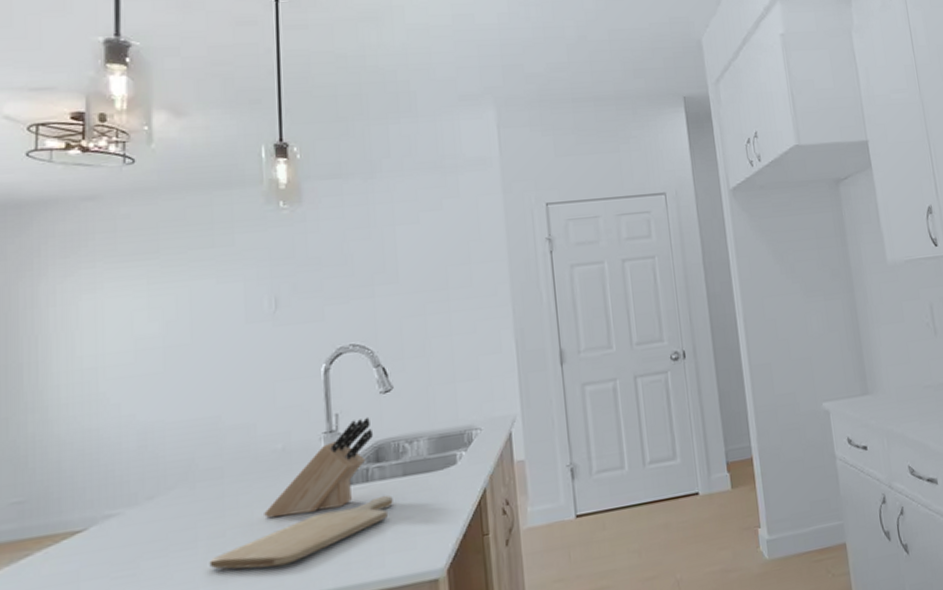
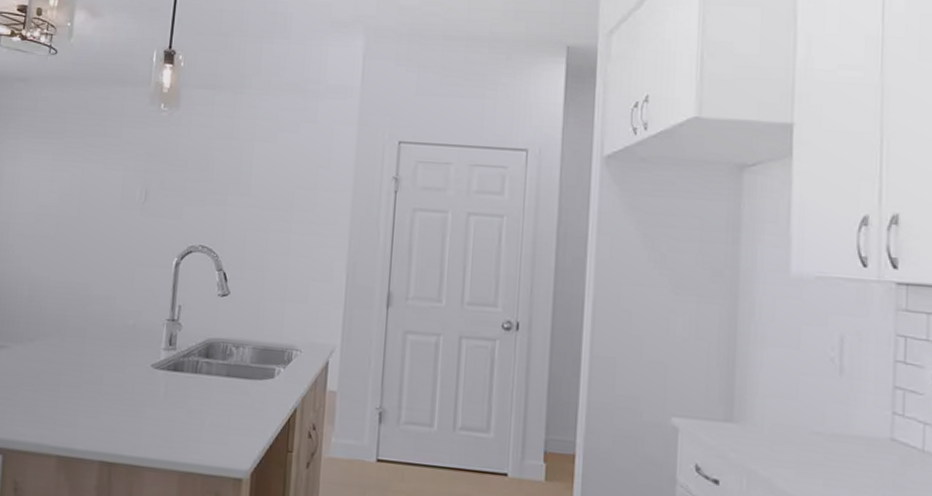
chopping board: present [209,494,393,570] -> none [66,389,215,427]
knife block: present [264,417,374,518] -> none [111,314,208,390]

